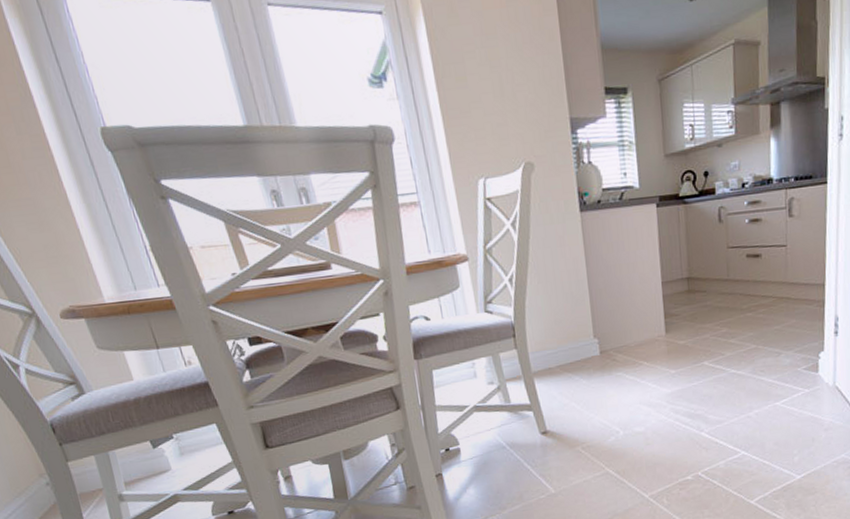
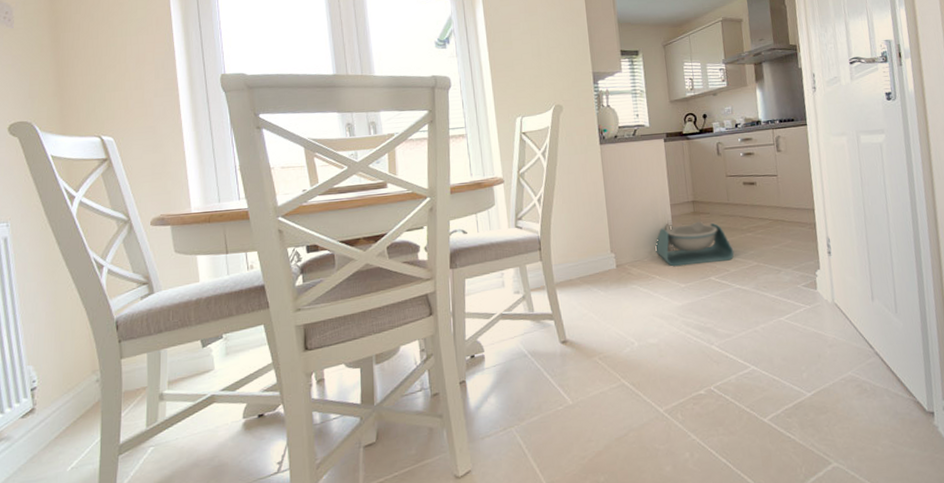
pet bowl: none [643,300,731,352] -> present [655,221,735,267]

